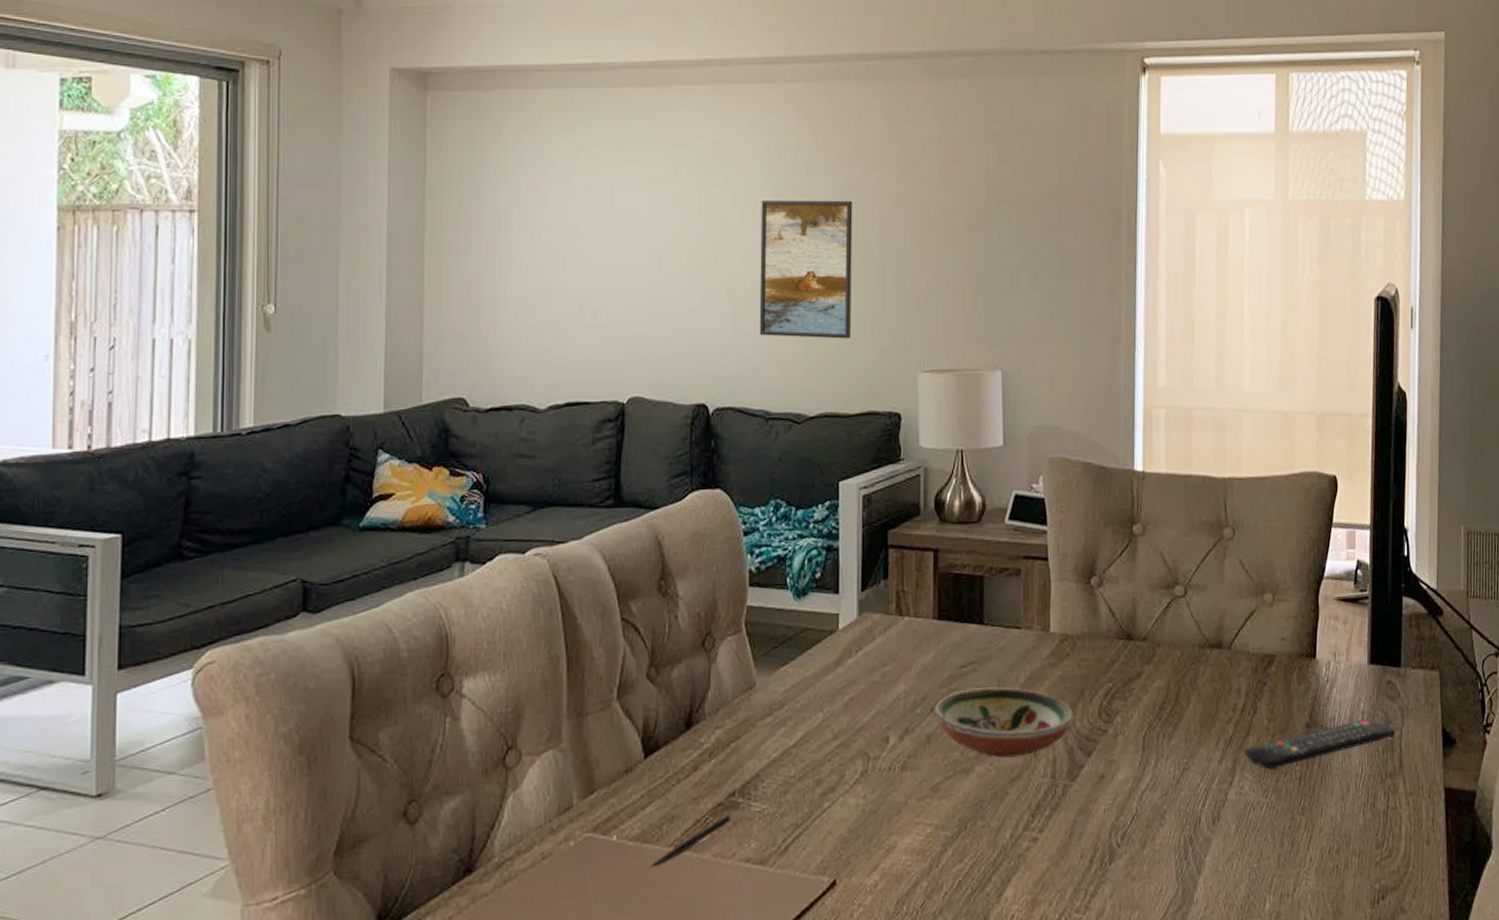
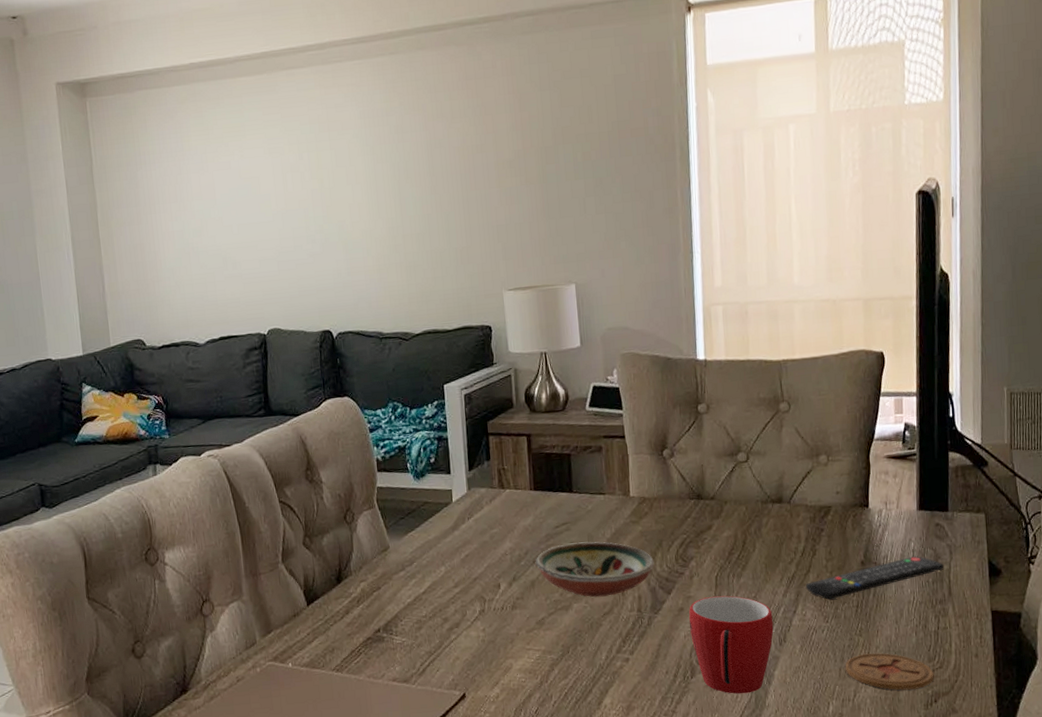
pen: present [649,815,731,868] -> none [318,647,379,687]
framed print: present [759,200,853,339] -> none [360,152,445,272]
mug: none [1110,760,1206,886] -> present [689,595,774,694]
coaster: none [1284,837,1382,884] -> present [845,653,934,691]

